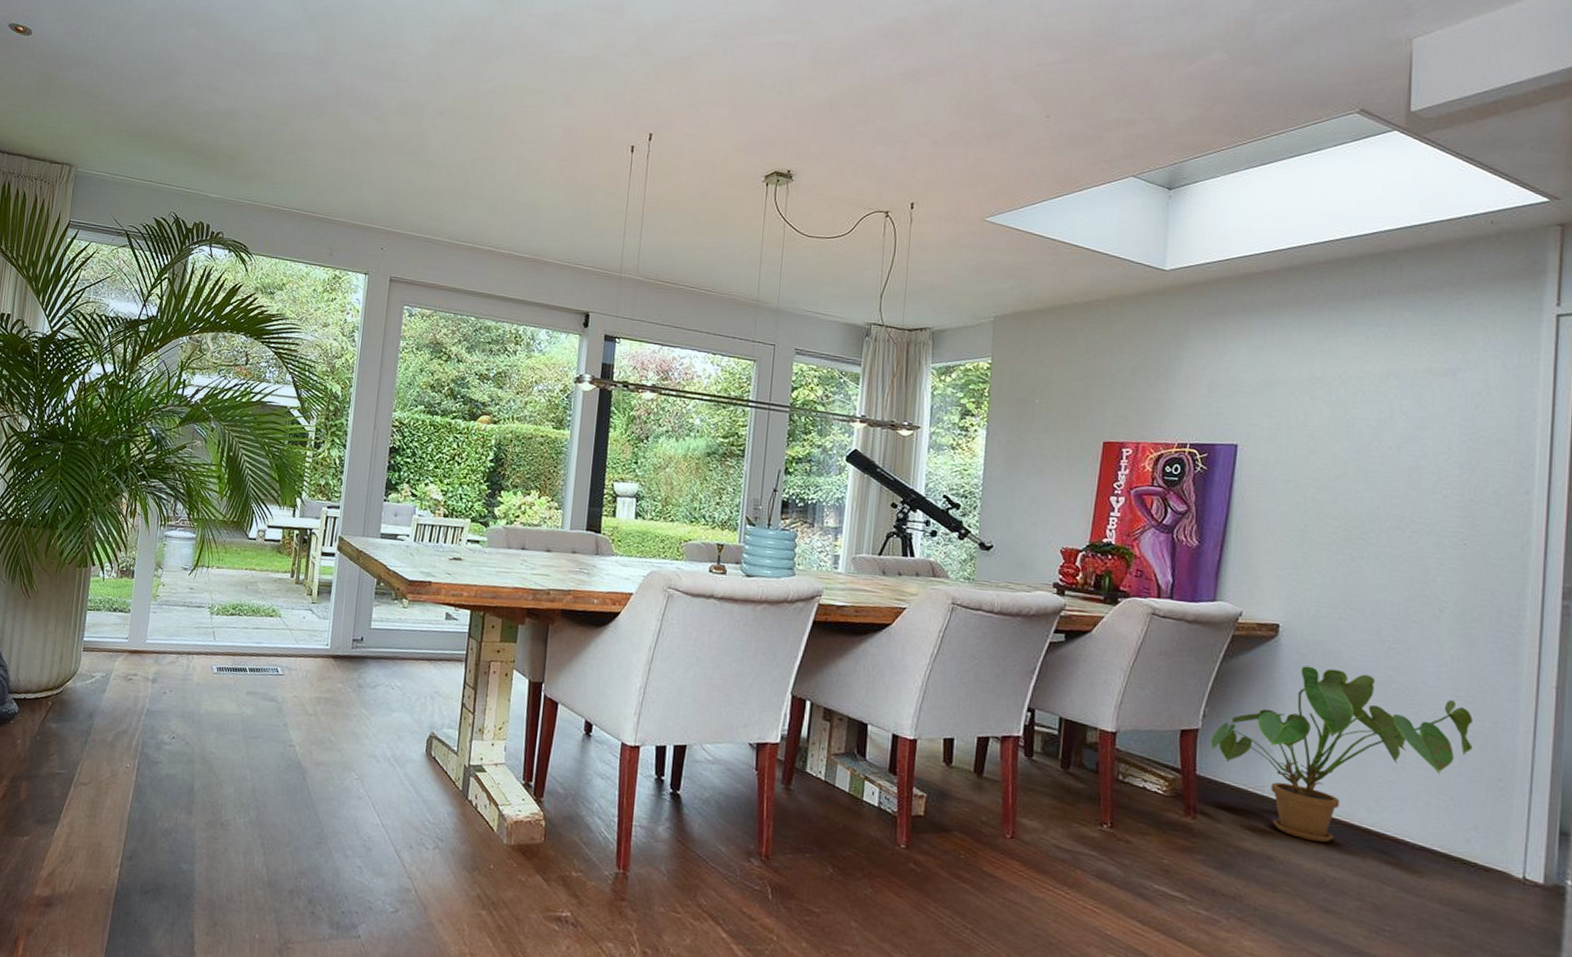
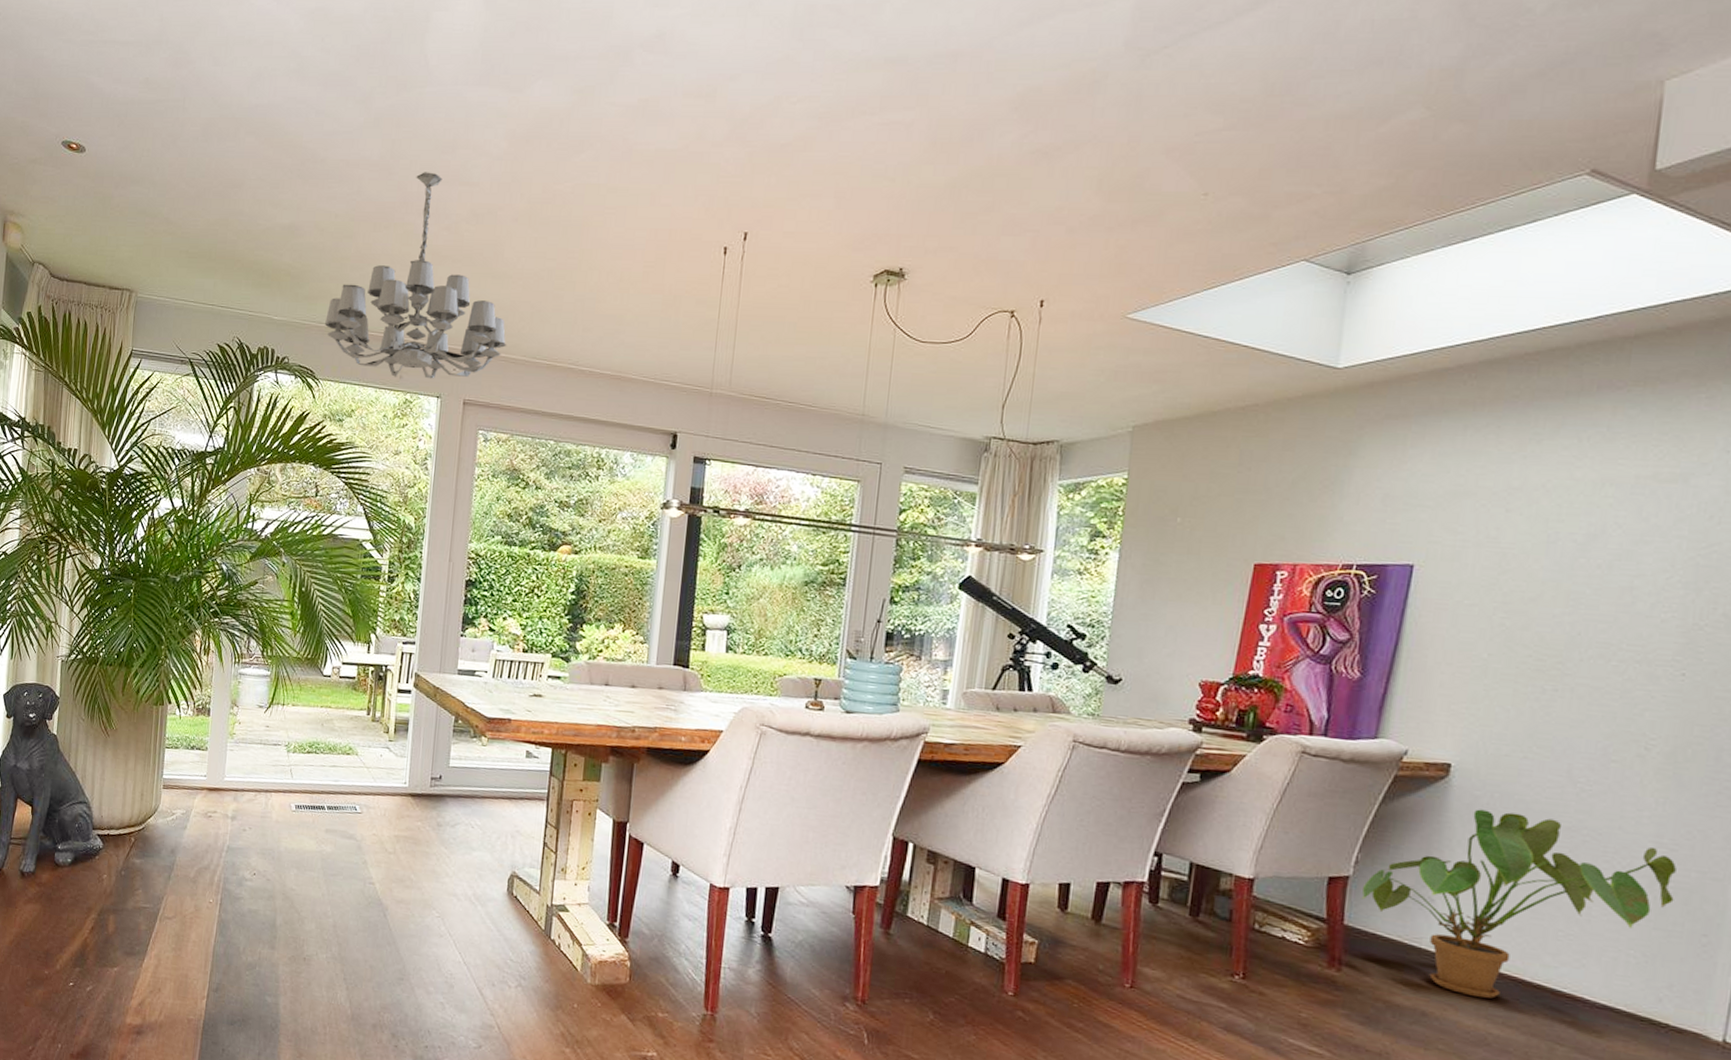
chandelier: none [259,67,432,257] -> present [325,172,507,379]

